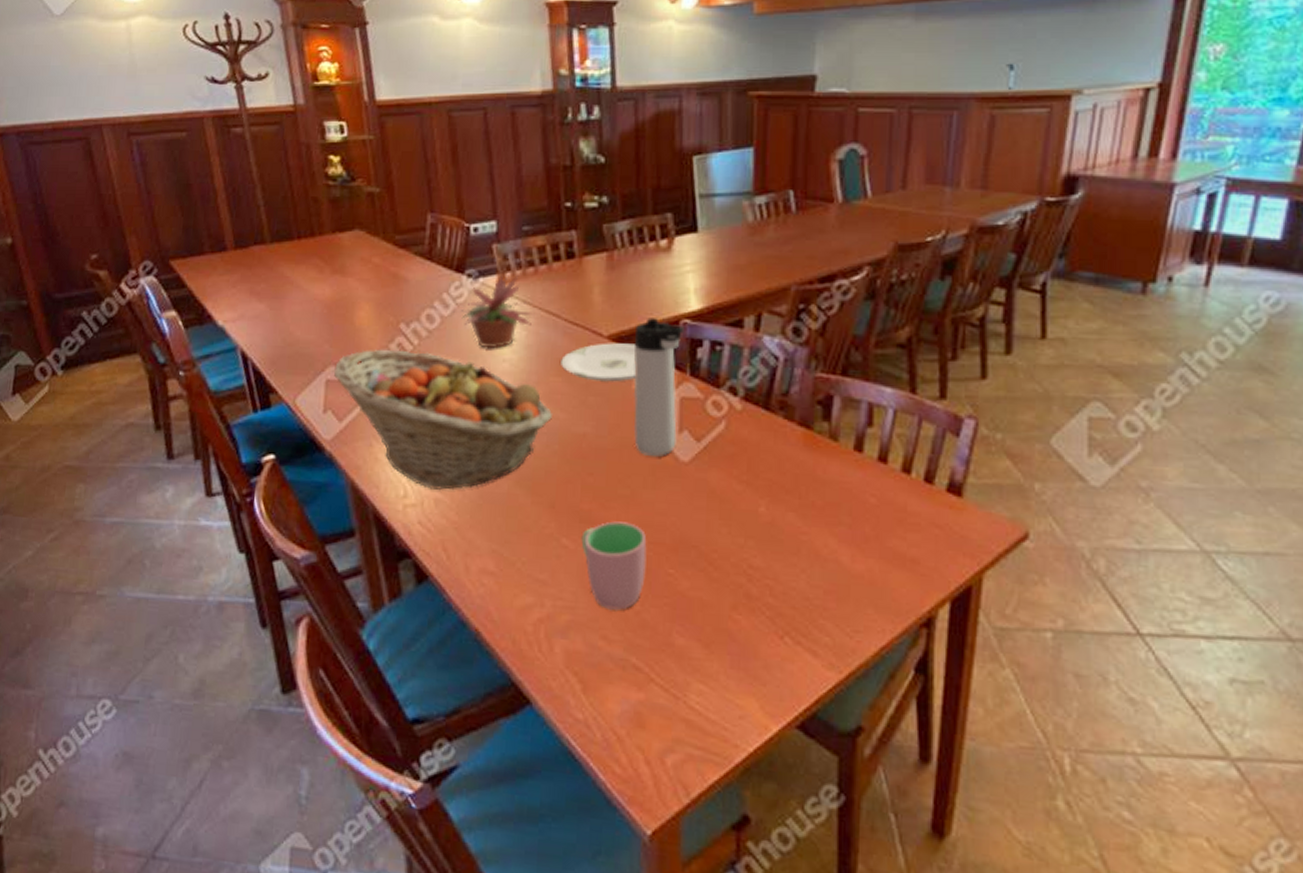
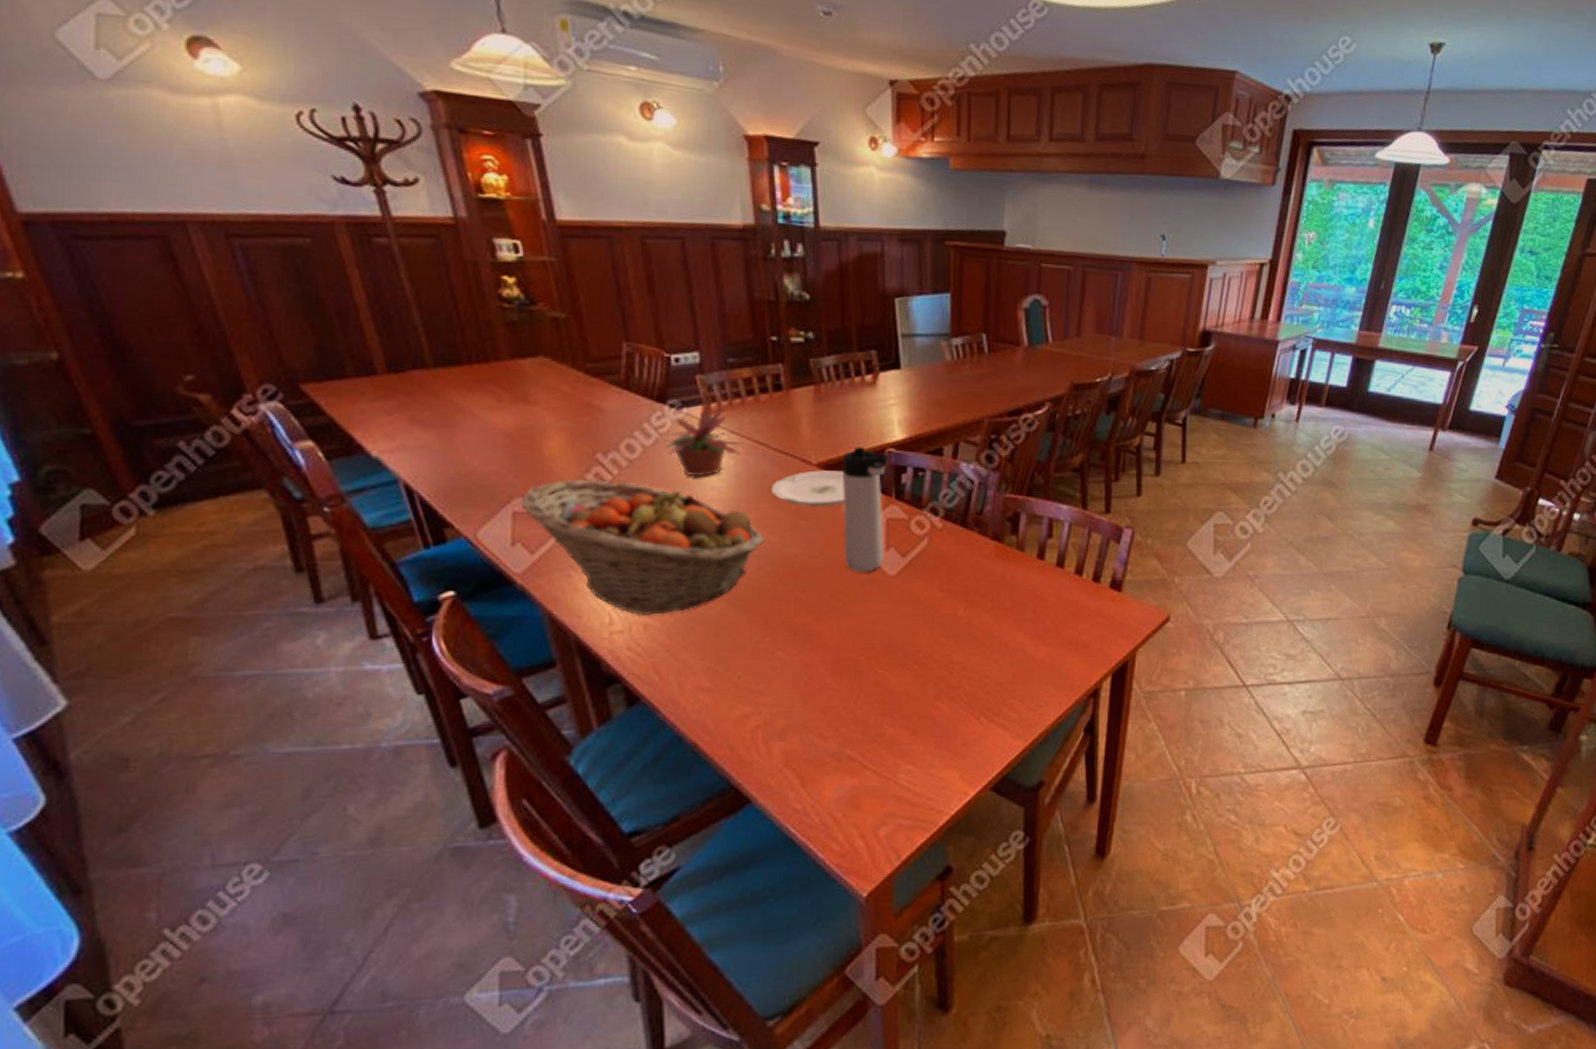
cup: present [581,521,647,611] -> none [796,632,858,712]

